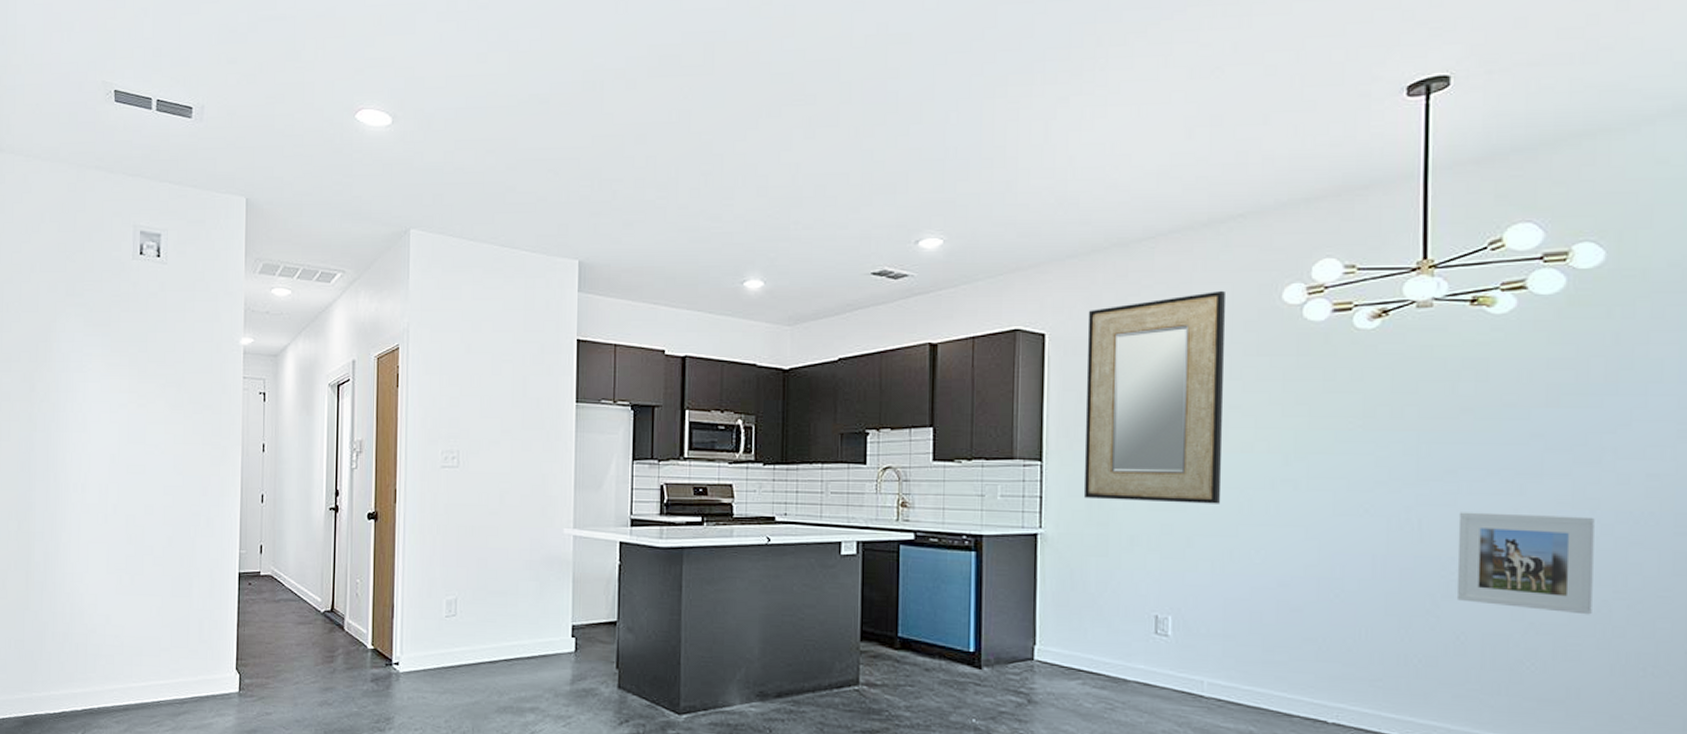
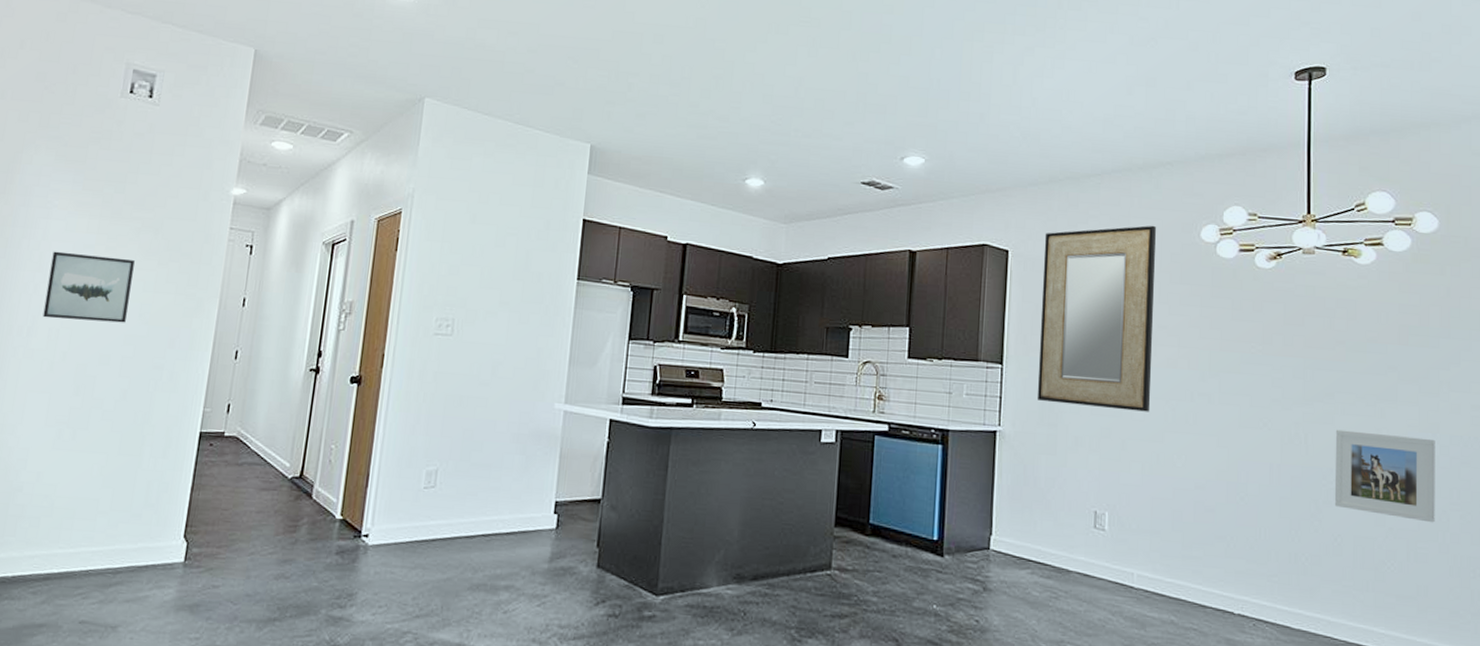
wall art: none [92,412,164,475] -> present [43,251,135,323]

